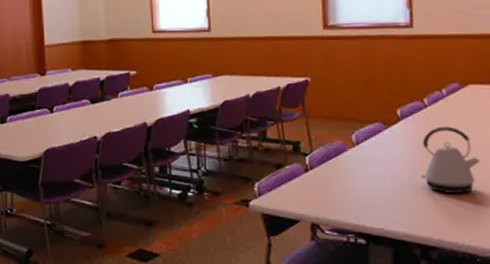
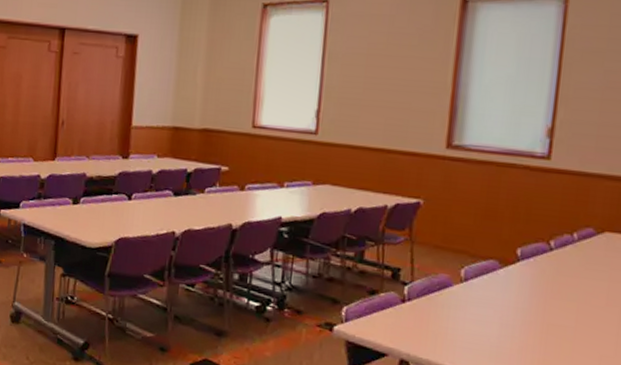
kettle: present [420,126,480,193] -> none [533,274,606,352]

